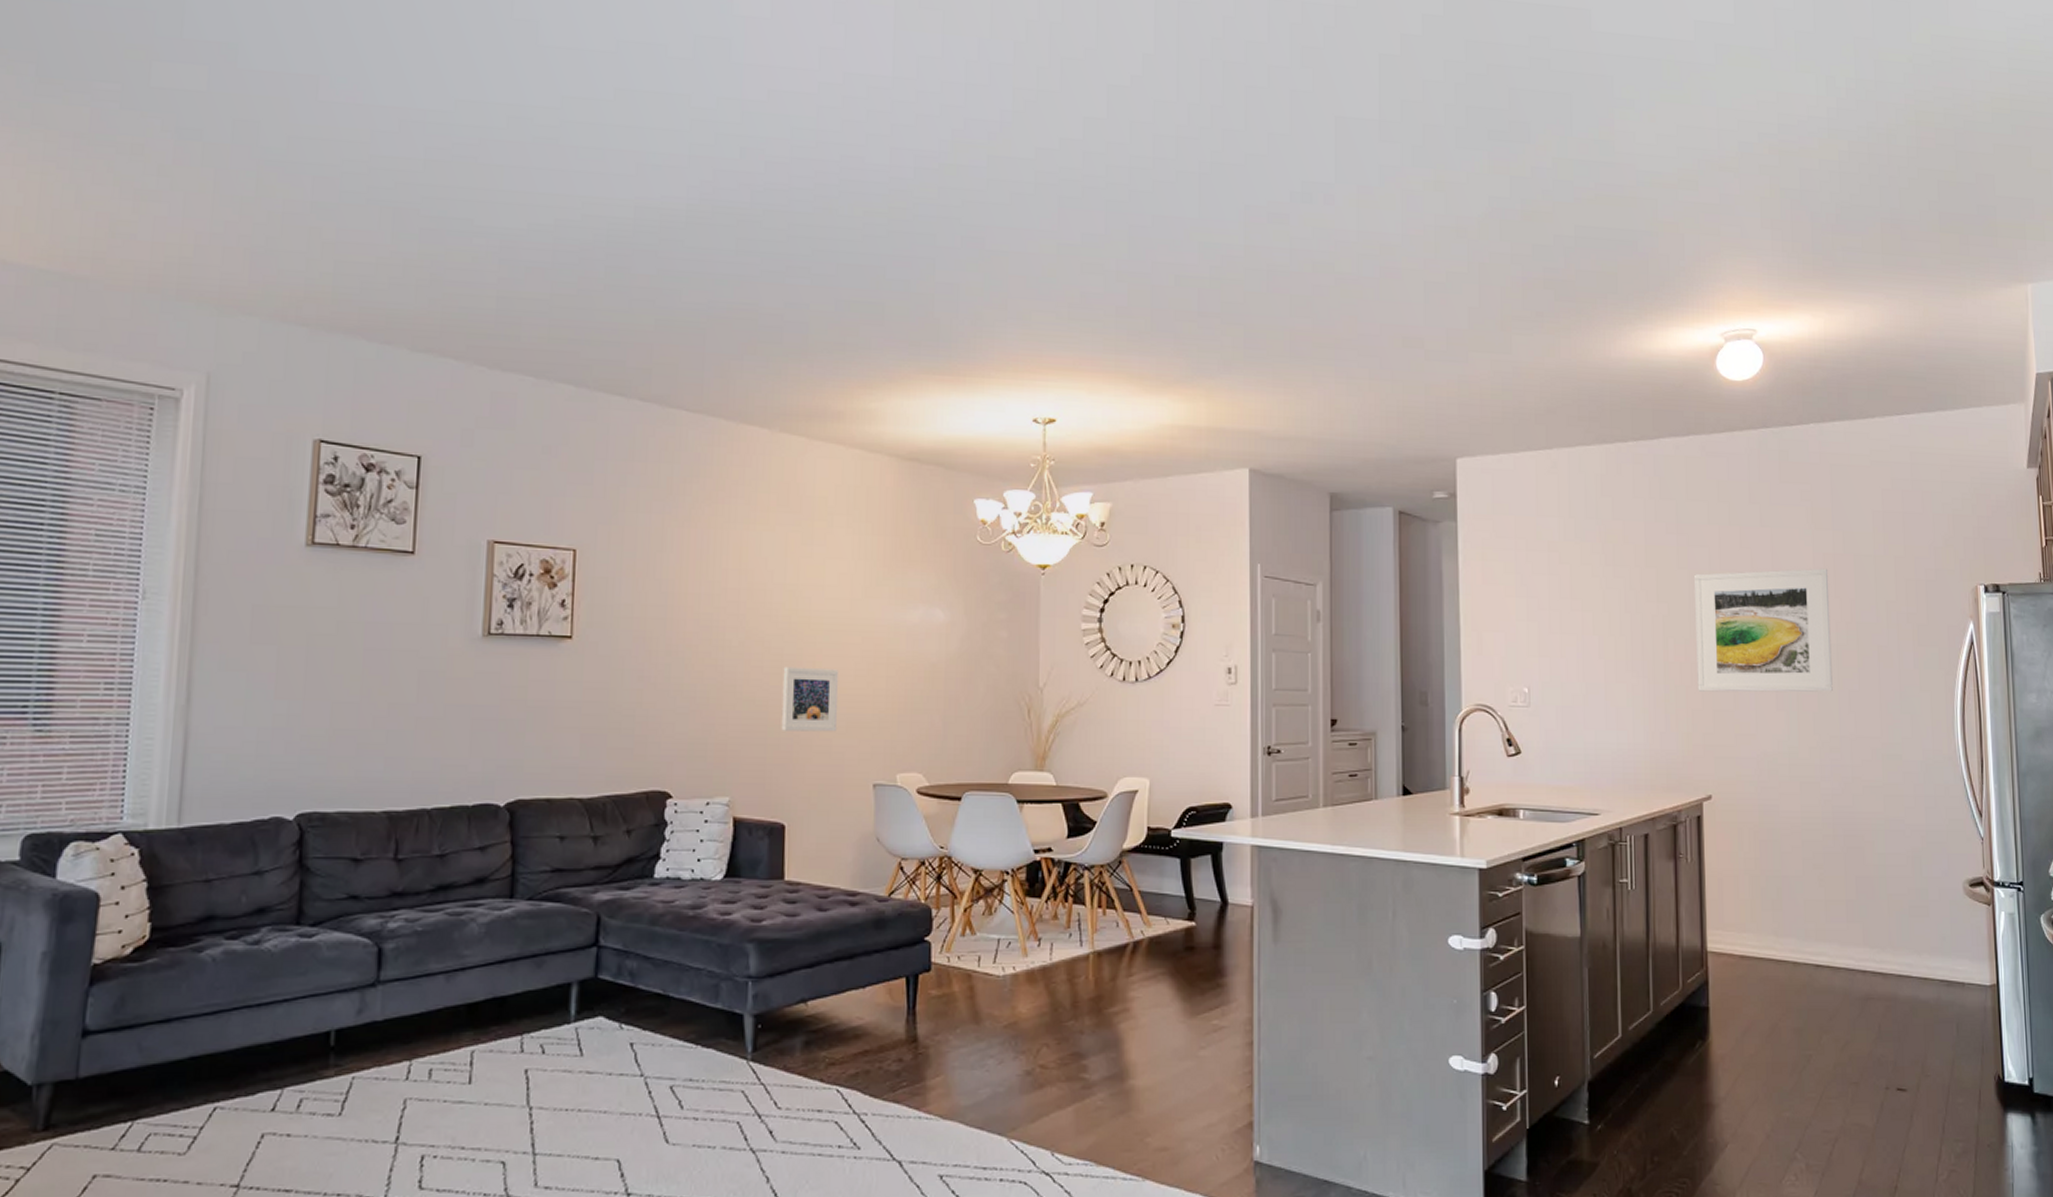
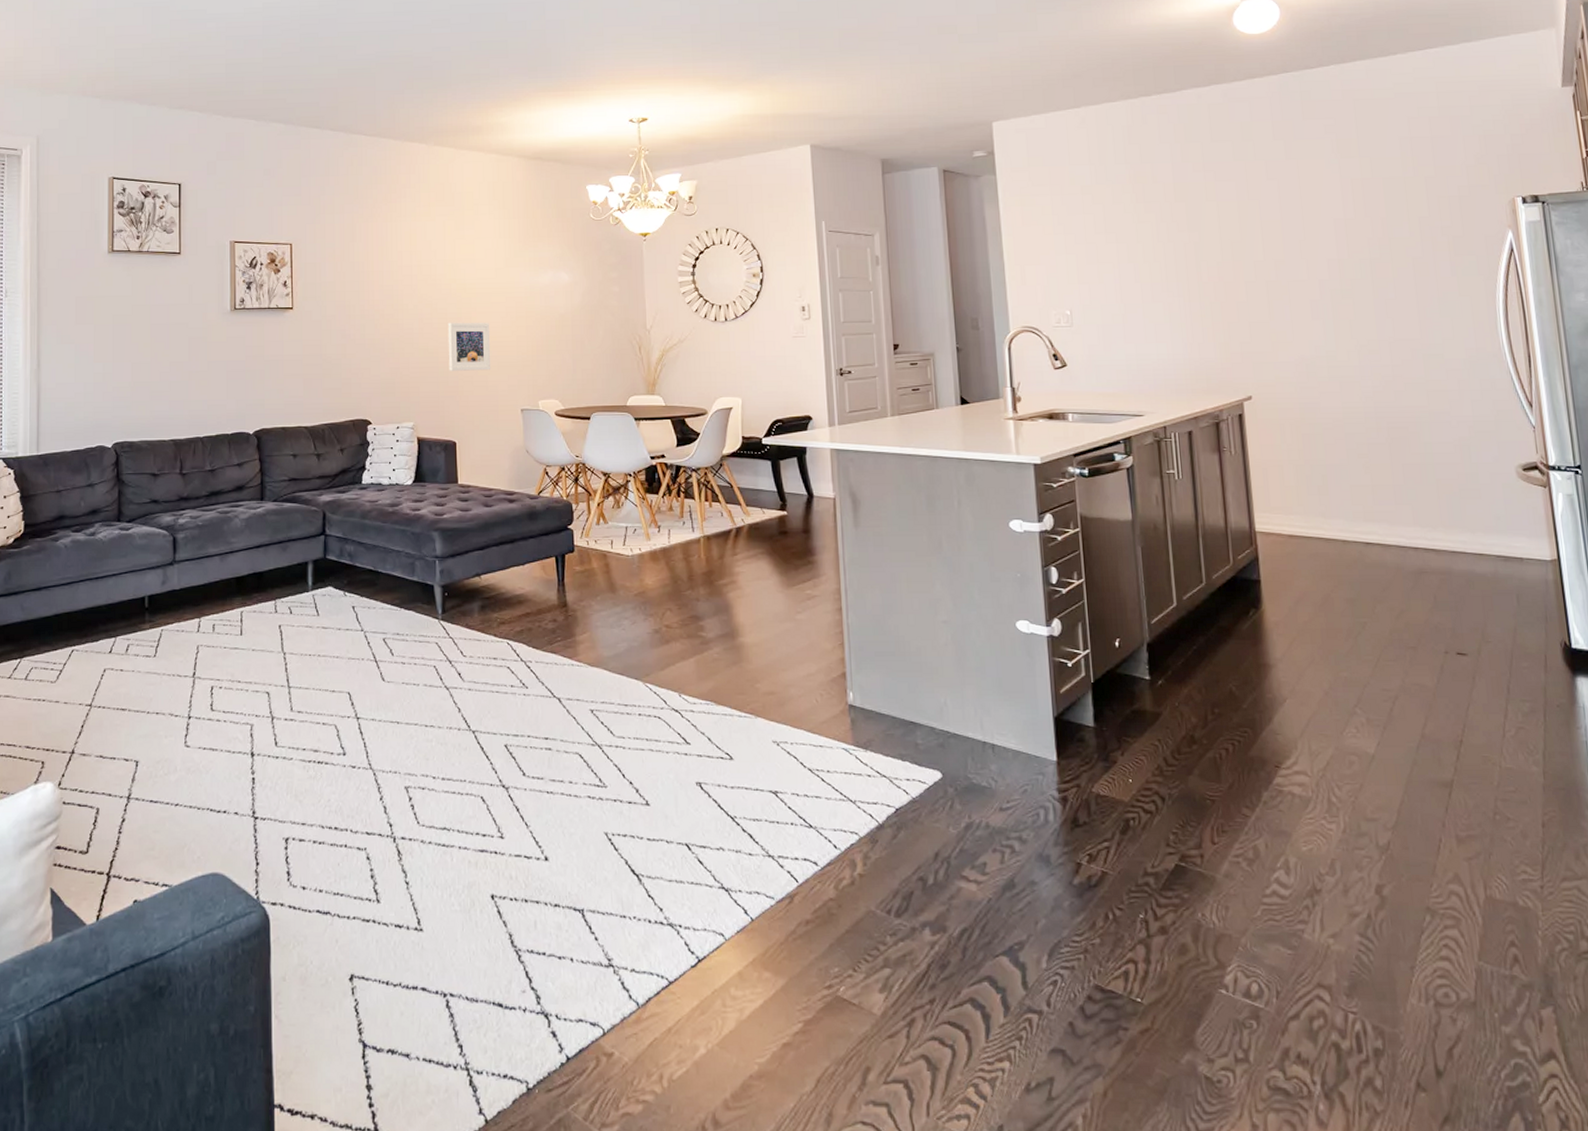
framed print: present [1693,568,1833,692] -> none [1222,192,1368,306]

